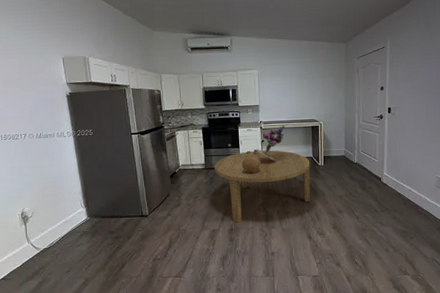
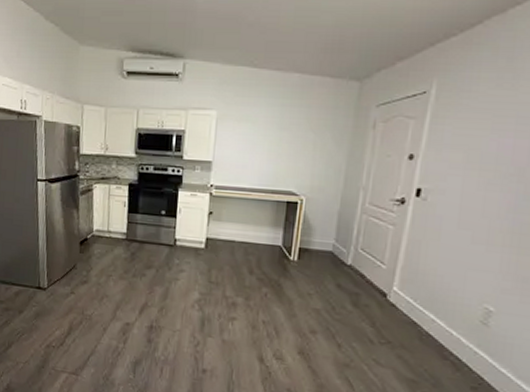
dining table: present [214,150,311,223] -> none [138,224,277,321]
ceramic pot: present [241,150,261,174] -> none [176,223,204,257]
bouquet: present [253,125,285,162] -> none [195,195,247,244]

